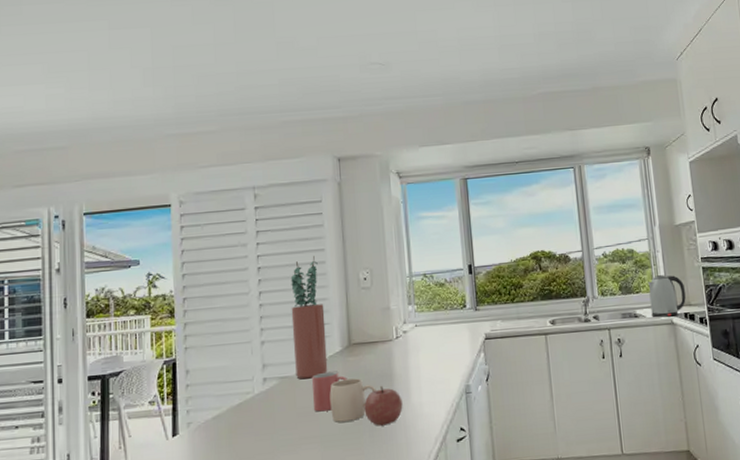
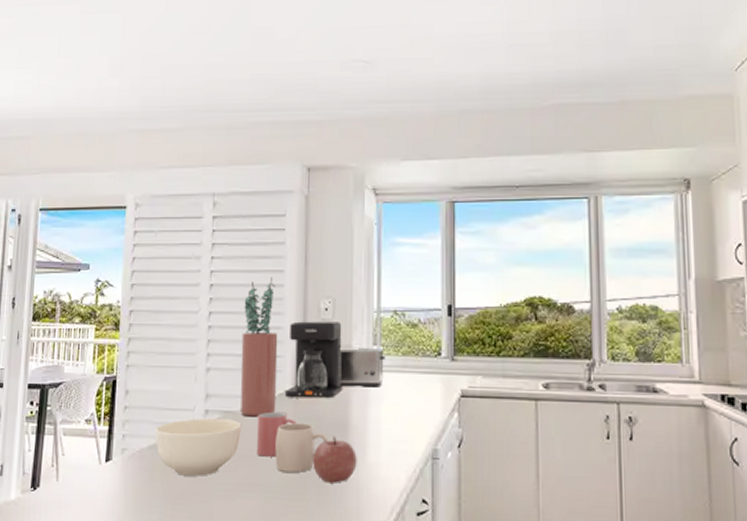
bowl: none [218,383,298,439] -> present [155,418,242,476]
coffee maker: none [334,288,385,359] -> present [284,321,343,399]
toaster: none [380,306,420,343] -> present [340,347,386,388]
kettle: present [648,275,686,318] -> none [674,343,725,397]

